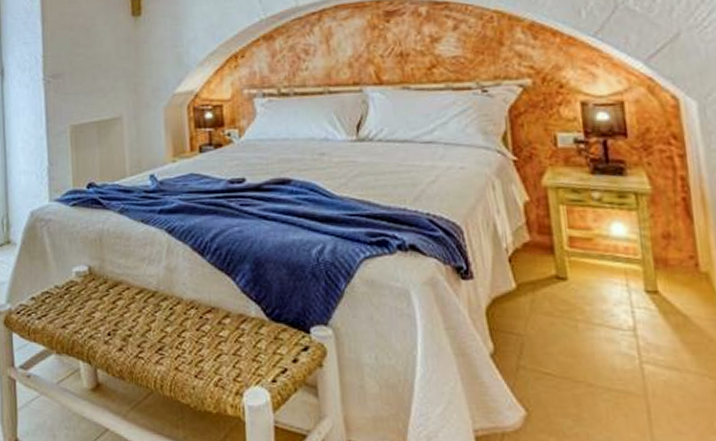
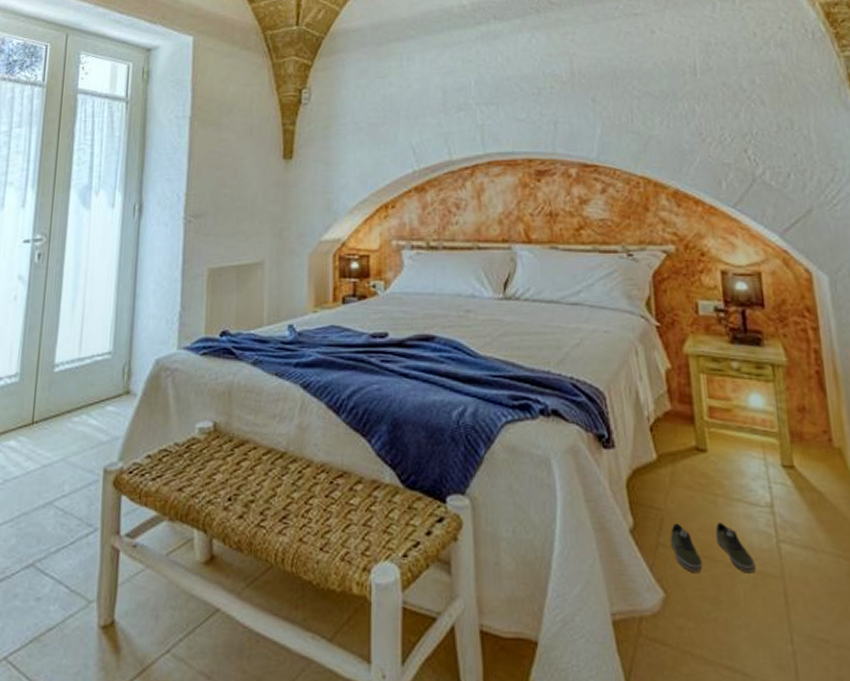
shoe: none [530,346,618,393] -> present [669,522,756,574]

